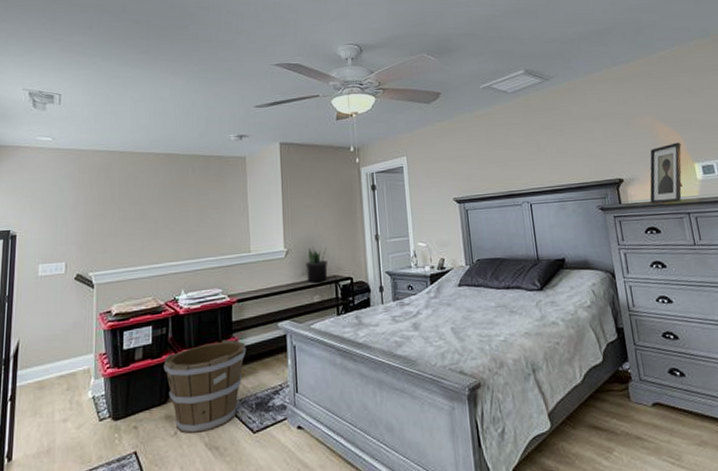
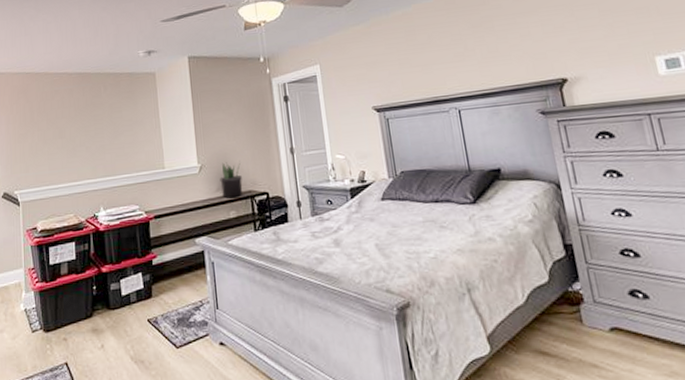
wooden bucket: present [163,339,246,434] -> none [87,255,166,348]
picture frame: present [650,142,683,204] -> none [599,33,641,105]

